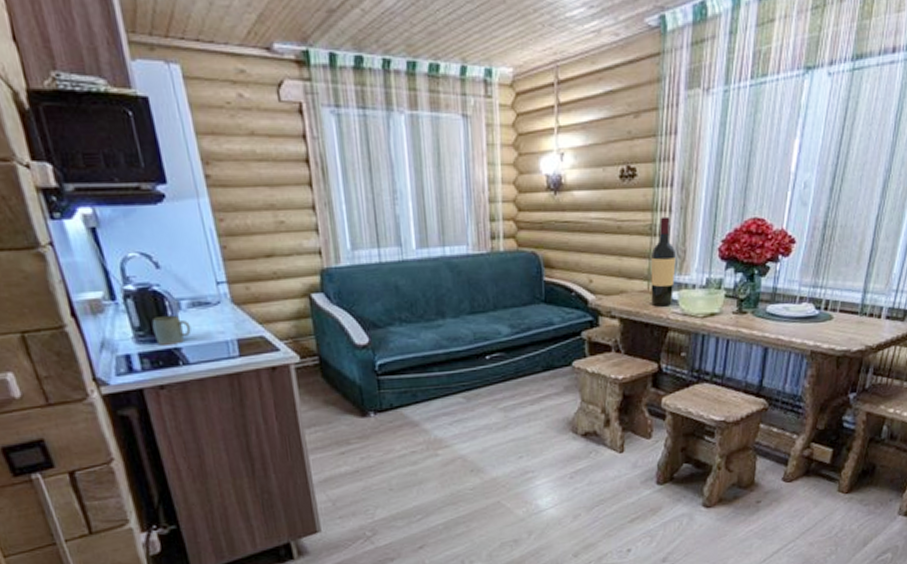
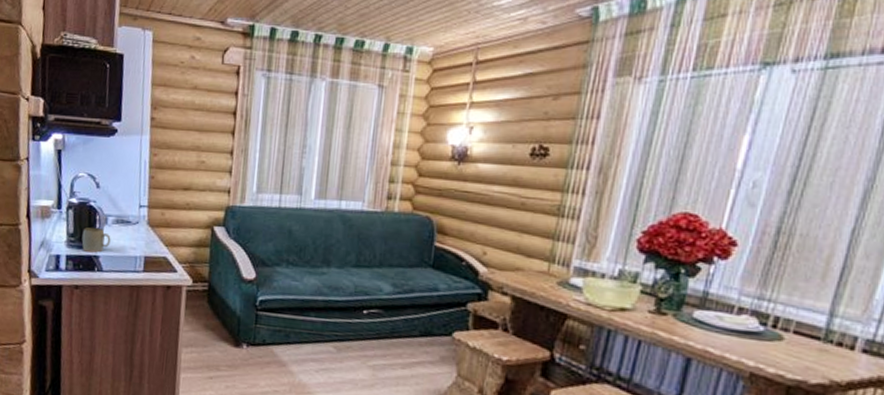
wine bottle: present [650,216,676,307] -> none [550,199,585,292]

